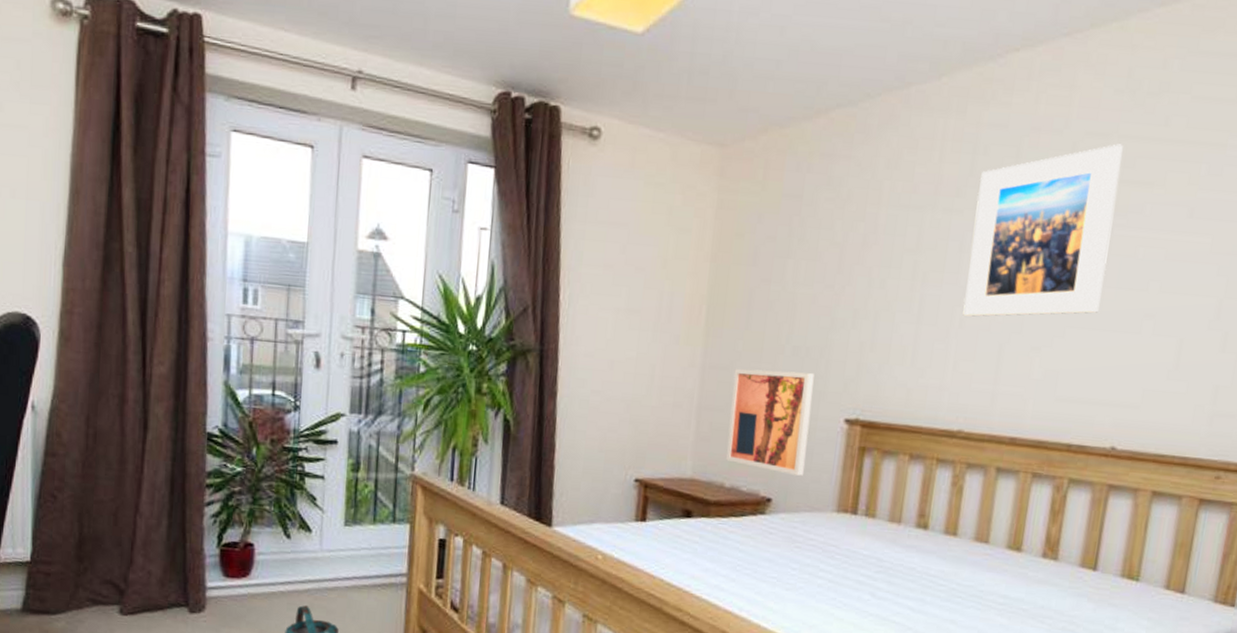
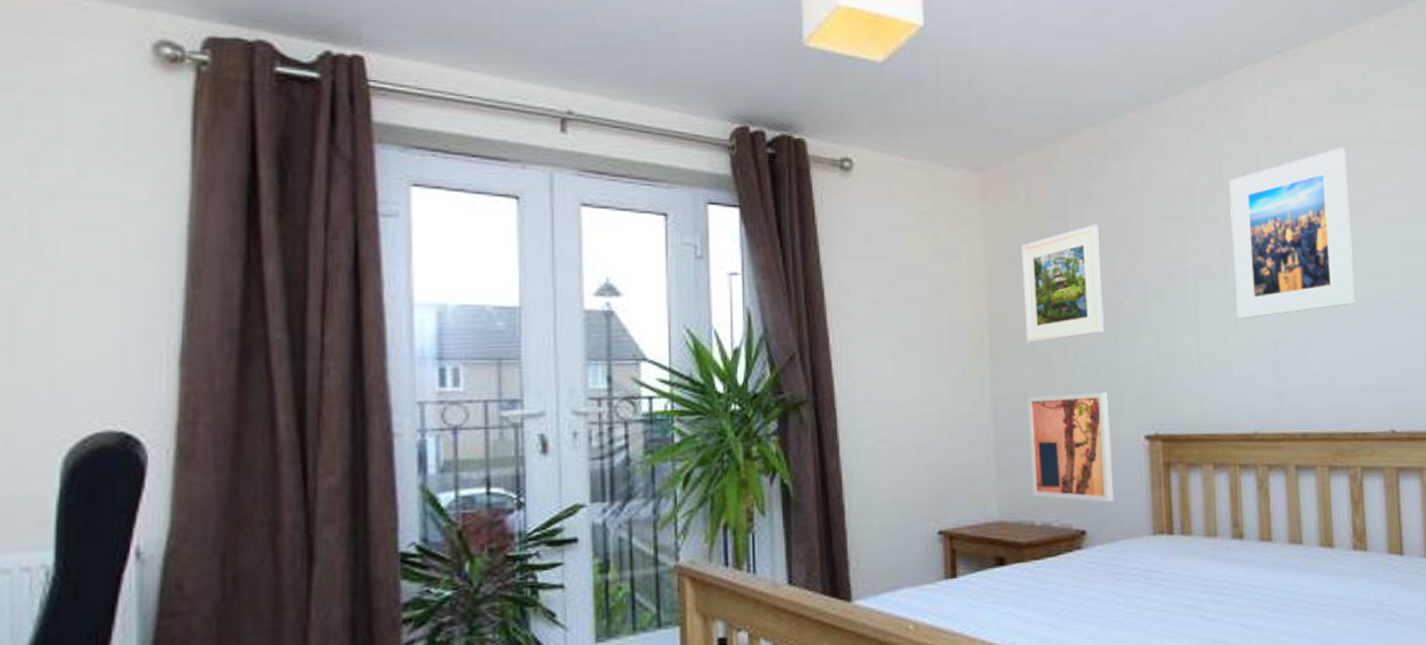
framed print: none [742,208,833,319] -> present [1022,225,1104,343]

